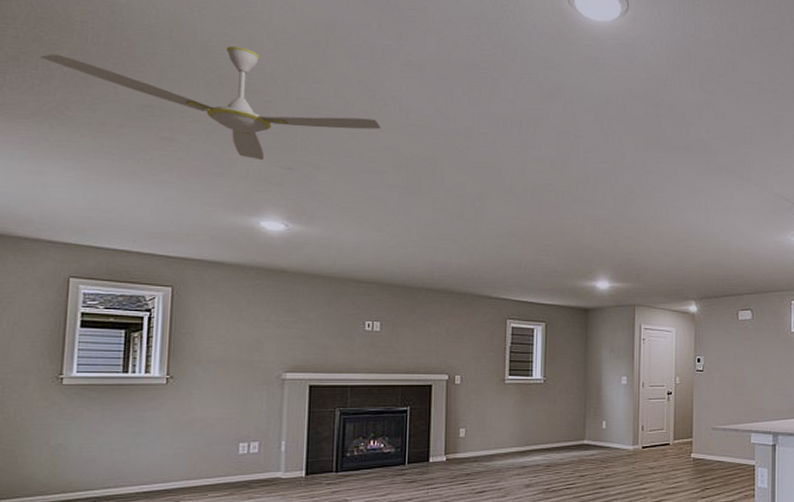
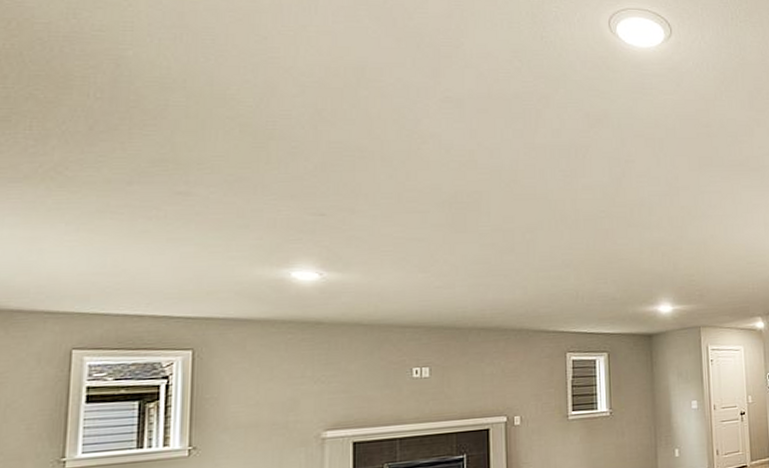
ceiling fan: present [40,45,381,161] -> none [35,92,421,209]

